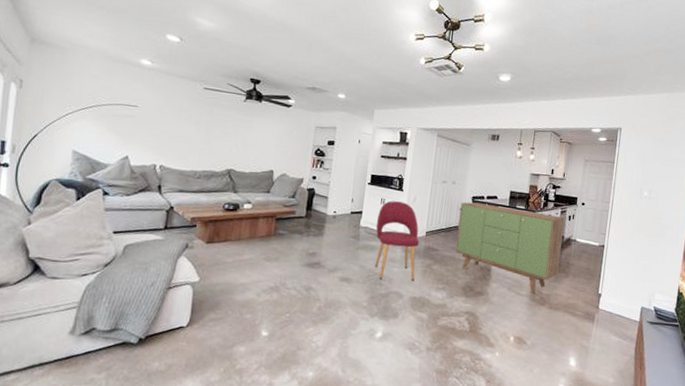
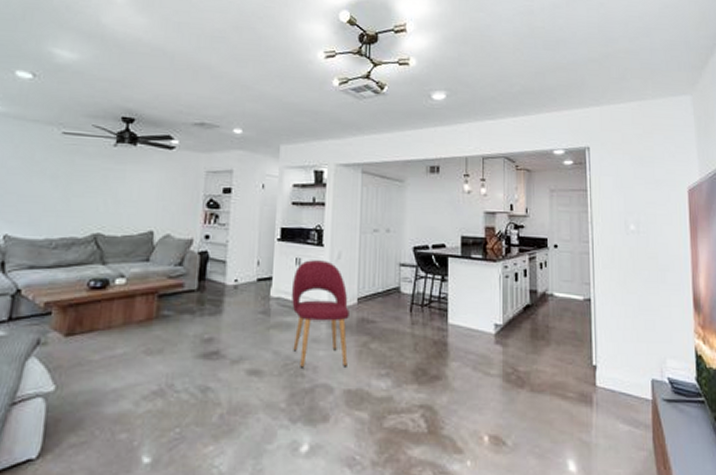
sideboard: present [455,202,565,293] -> none [398,253,536,372]

